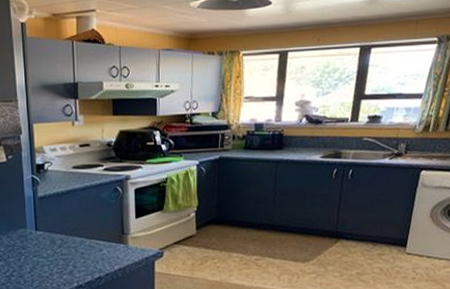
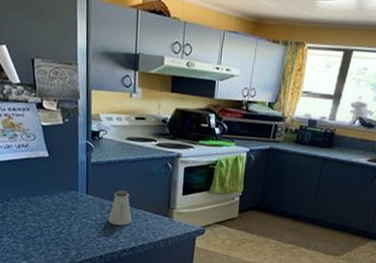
saltshaker: none [60,222,85,260] -> present [108,190,132,226]

